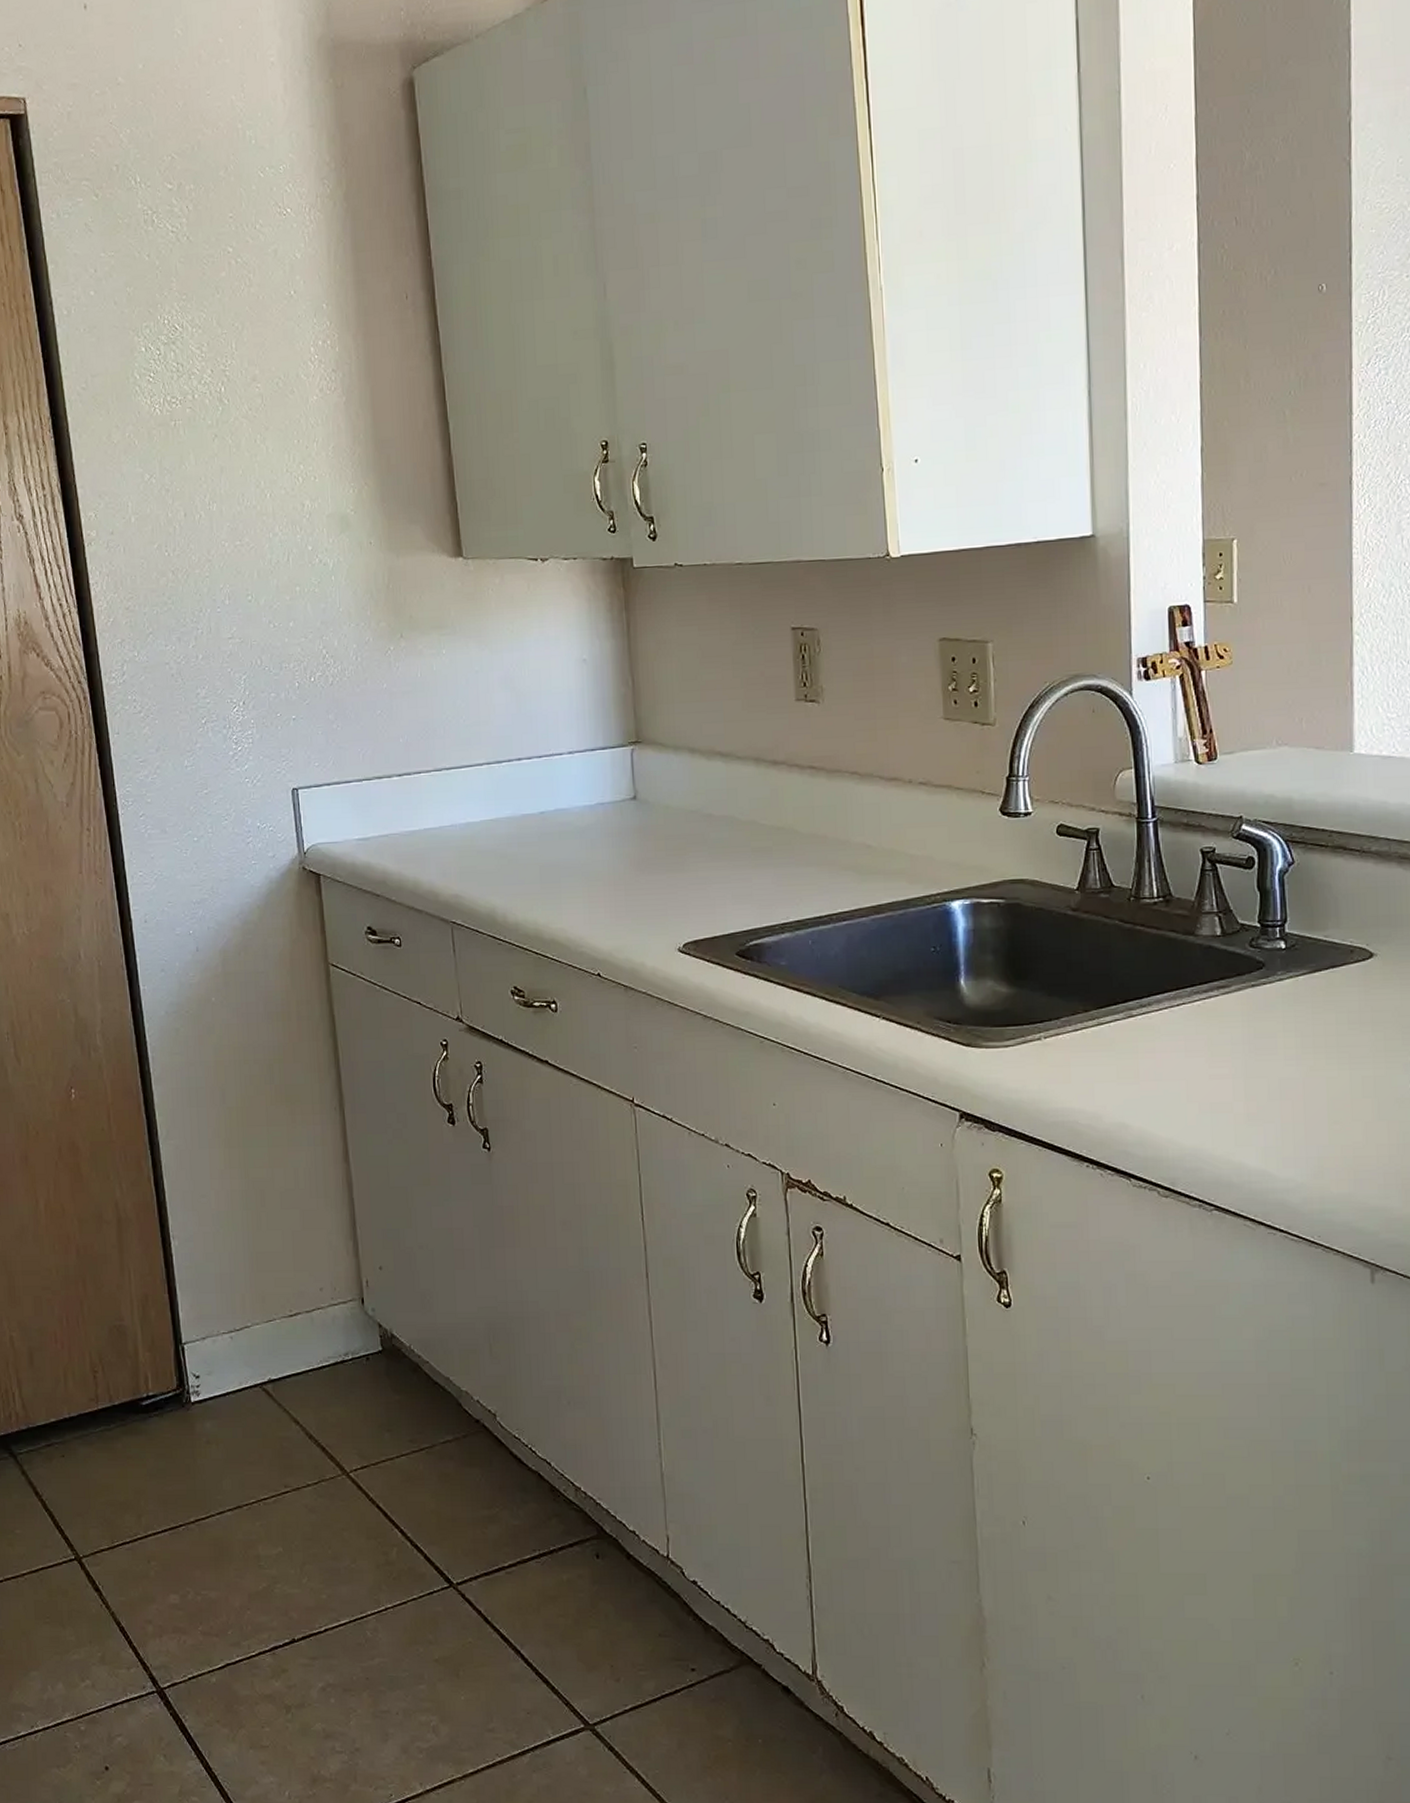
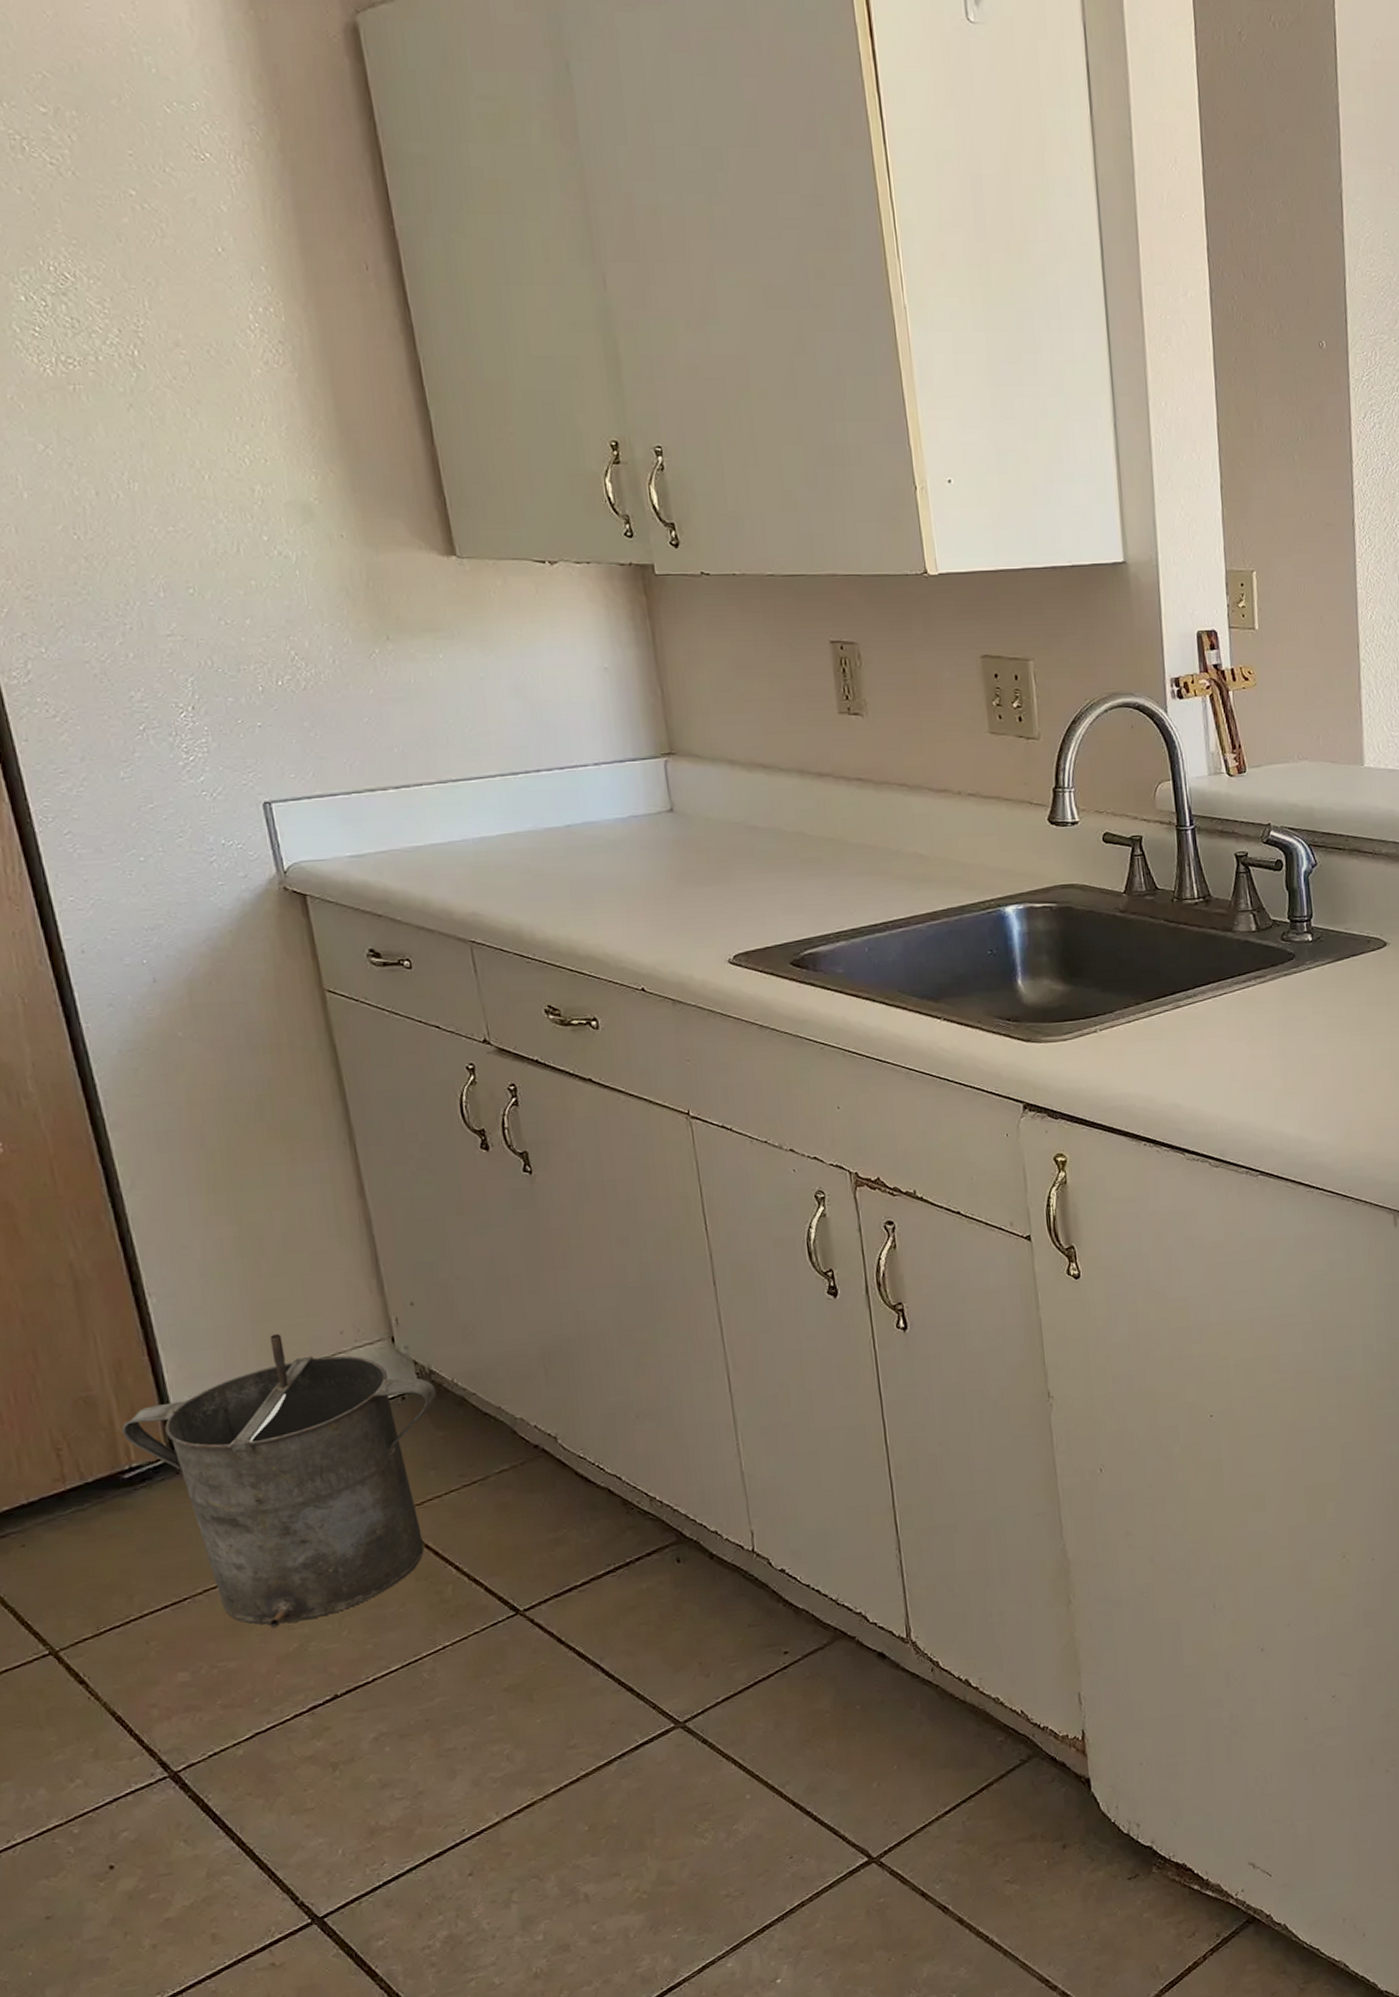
bucket: none [143,1285,396,1566] -> present [121,1334,437,1629]

